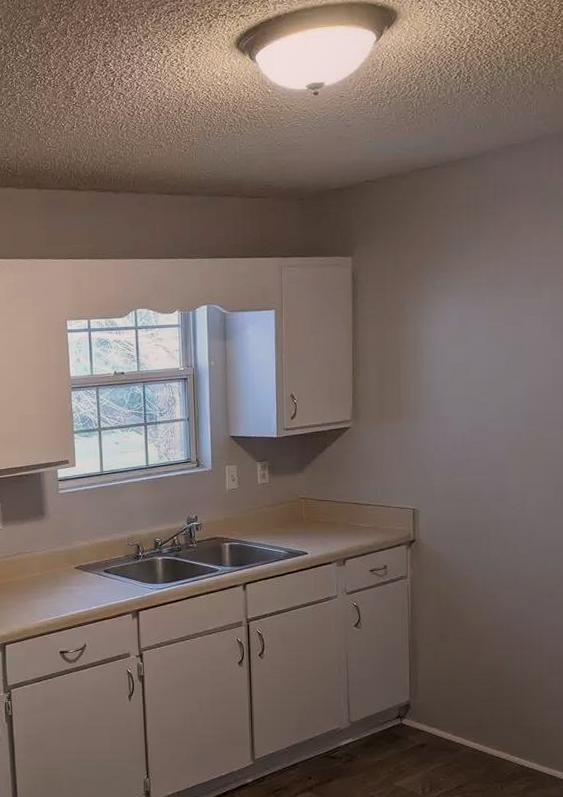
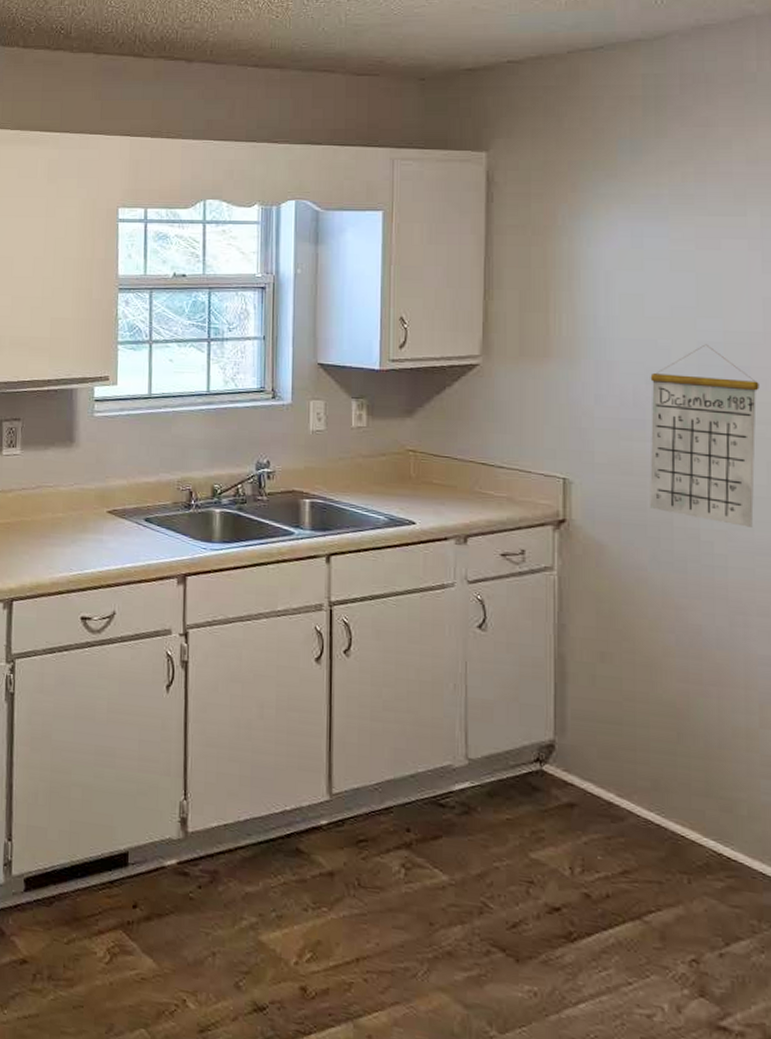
calendar: none [473,398,549,533] -> present [650,344,760,527]

